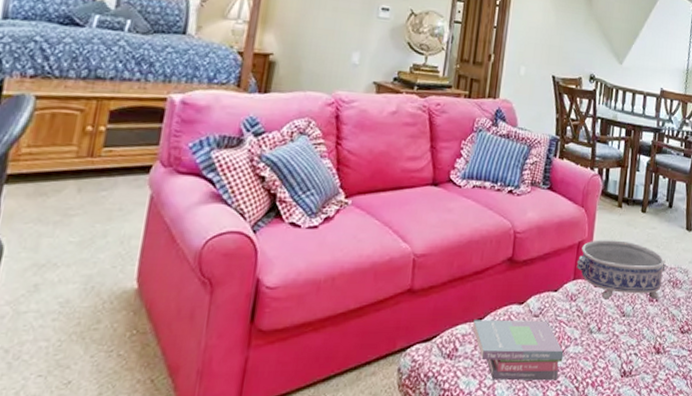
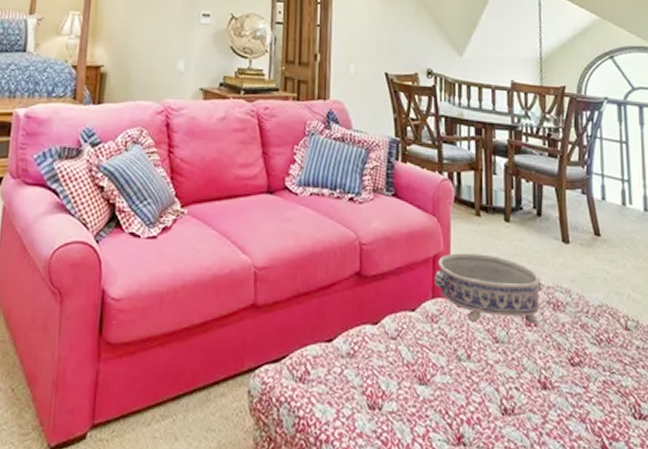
books: present [472,319,564,381] -> none [324,340,430,414]

